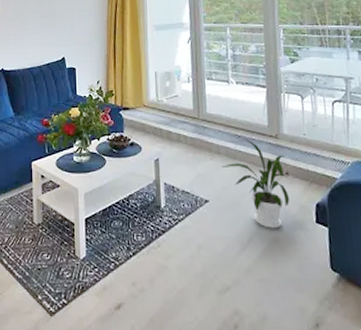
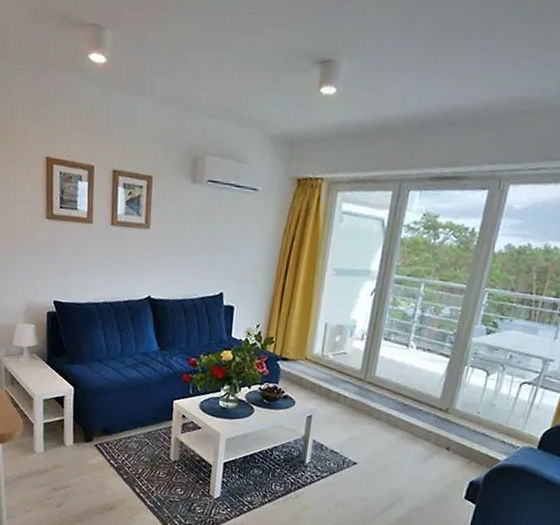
house plant: present [221,138,290,229] -> none [378,408,450,499]

